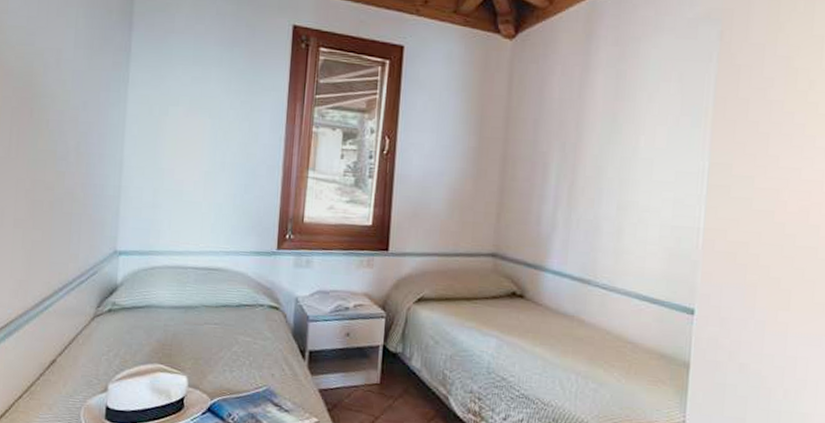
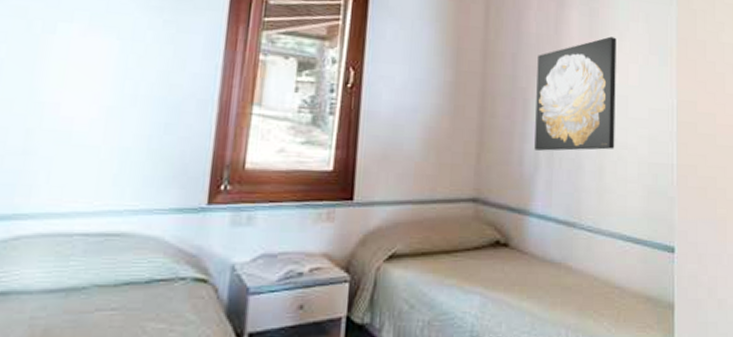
wall art: none [552,98,644,212] -> present [534,36,616,151]

